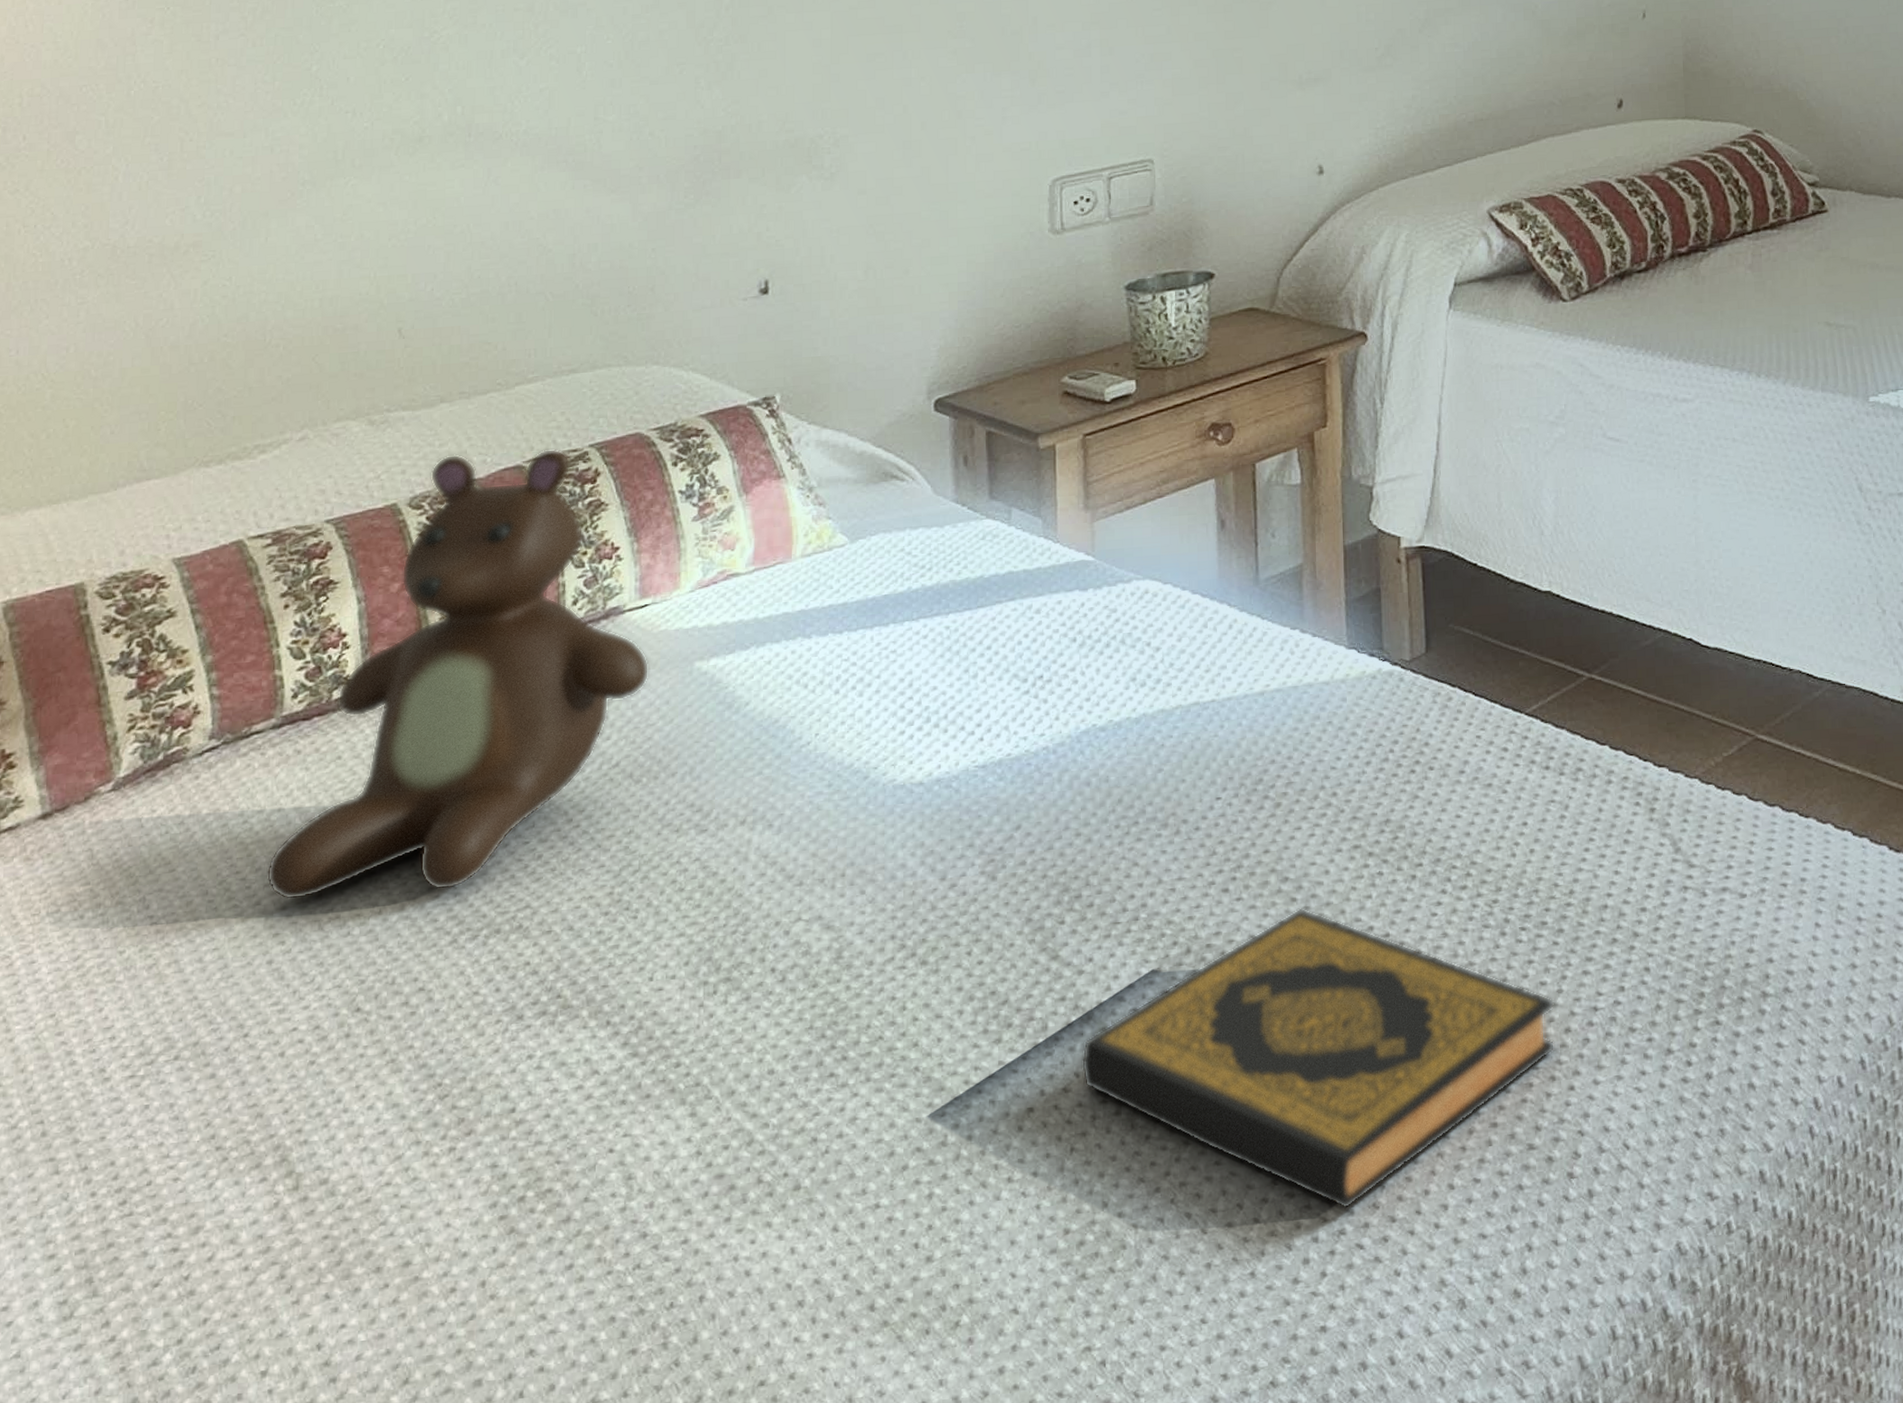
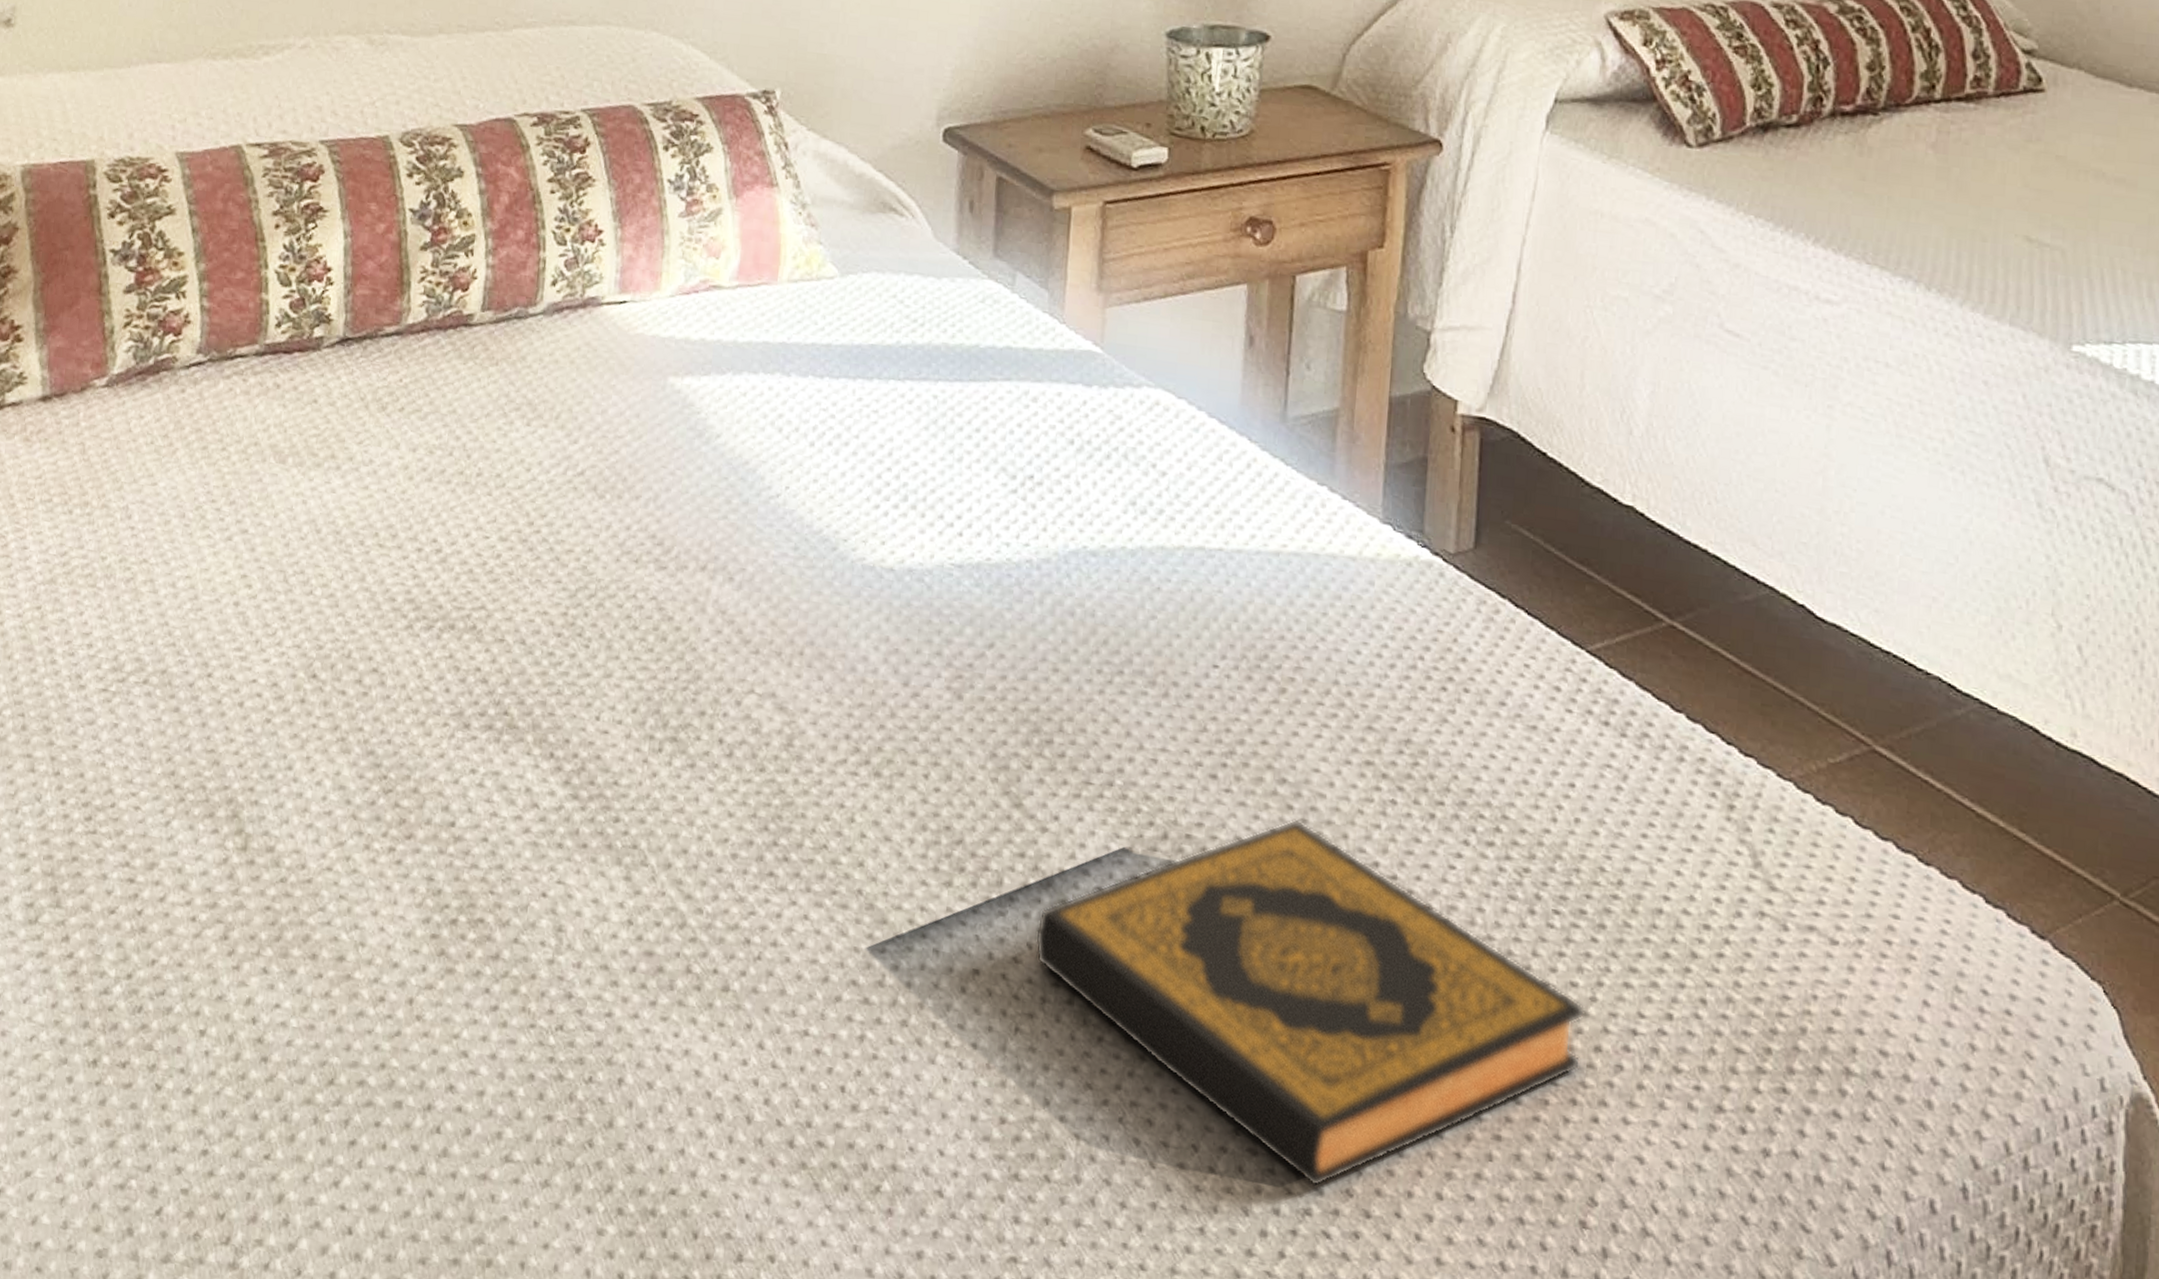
teddy bear: present [266,448,649,900] -> none [239,92,623,570]

